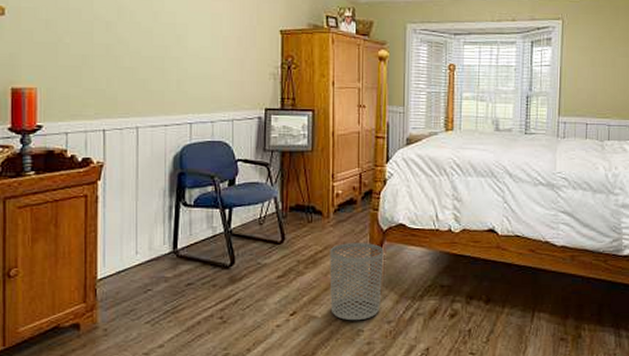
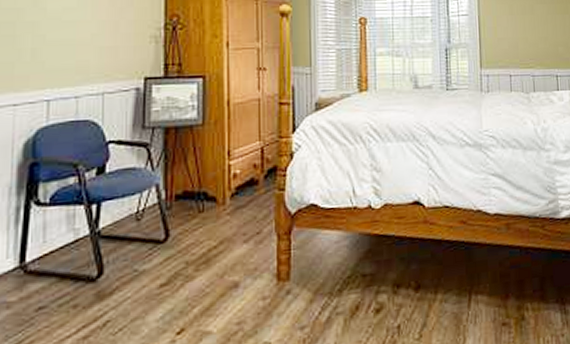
waste bin: present [329,243,384,321] -> none [226,231,293,332]

